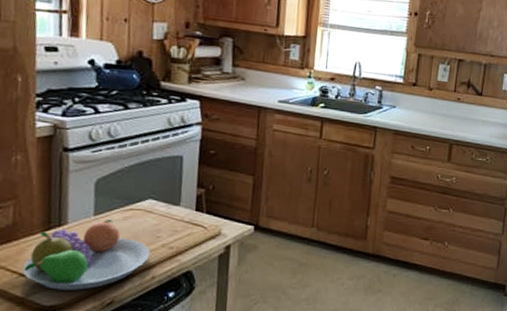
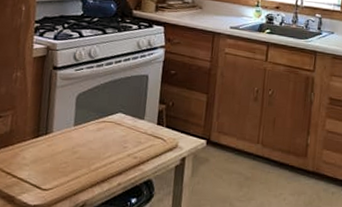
fruit bowl: present [22,220,151,290] -> none [14,130,118,193]

